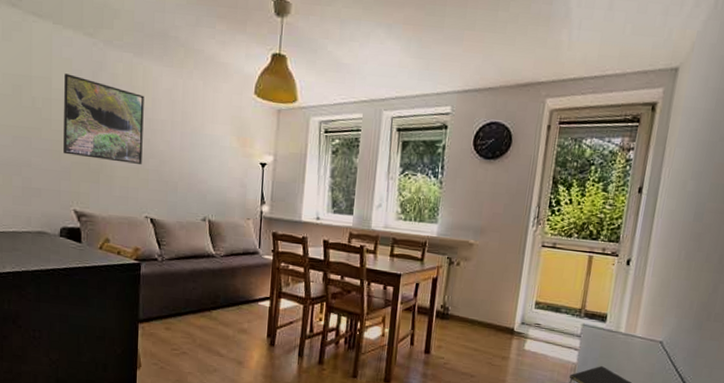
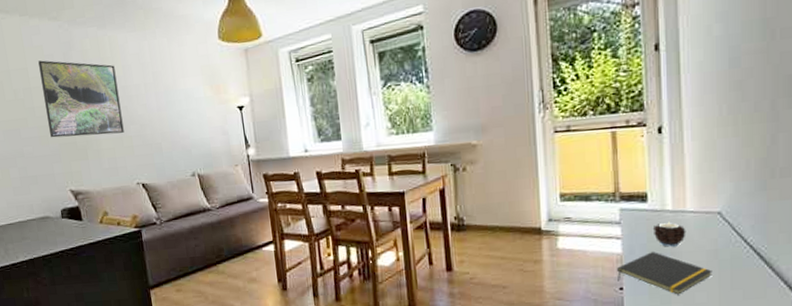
candle: none [605,342,632,365] -> present [652,221,686,247]

